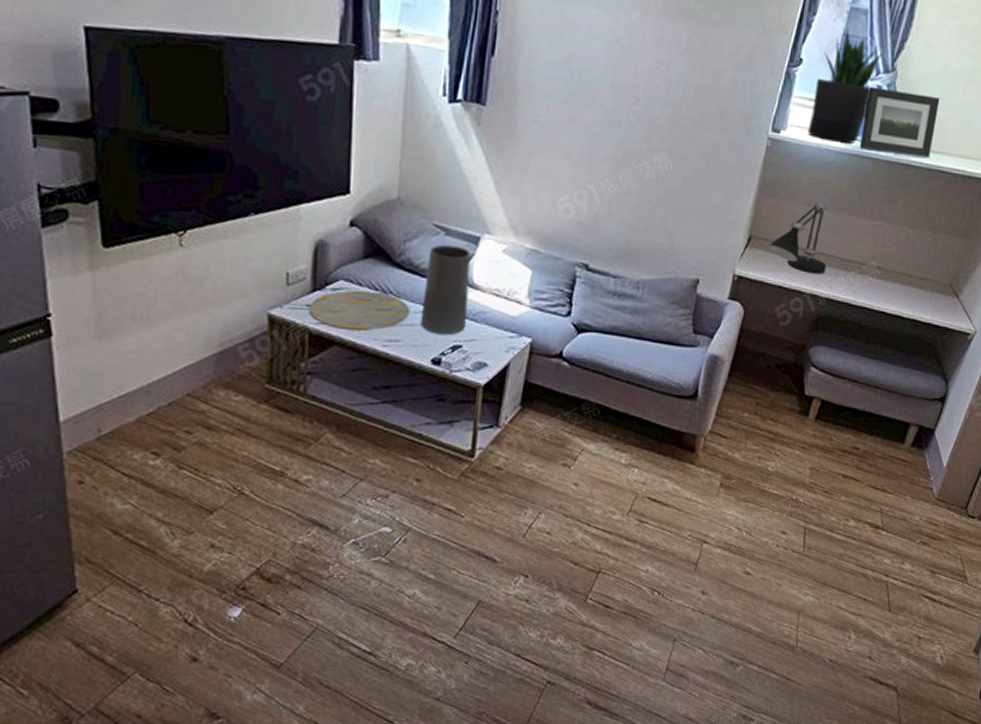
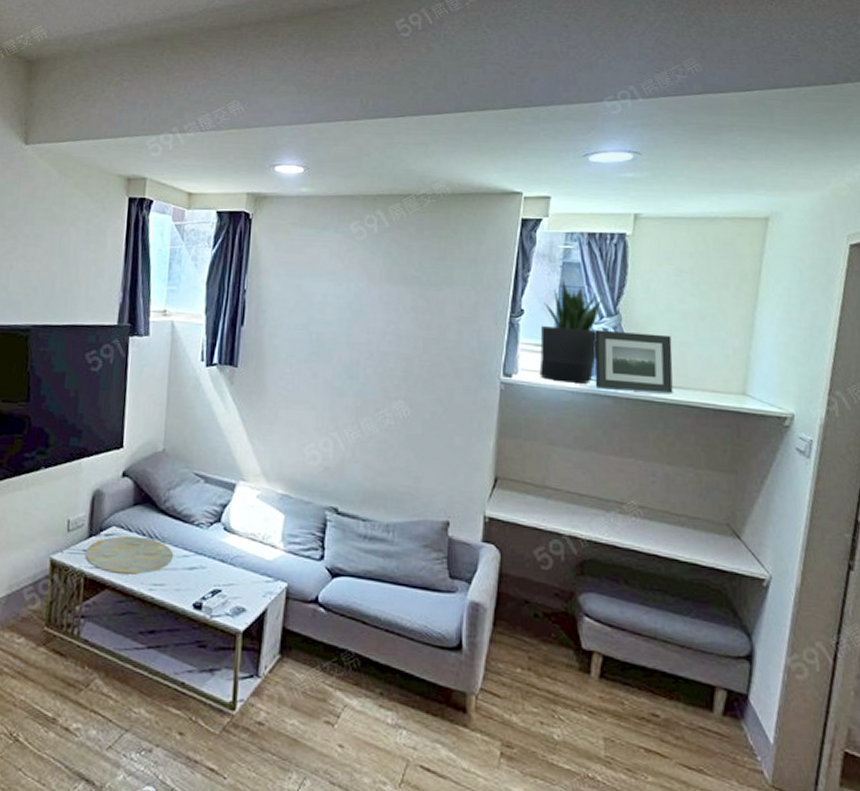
vase: present [420,244,471,336] -> none [182,491,228,580]
desk lamp: present [768,202,829,274] -> none [517,441,582,515]

